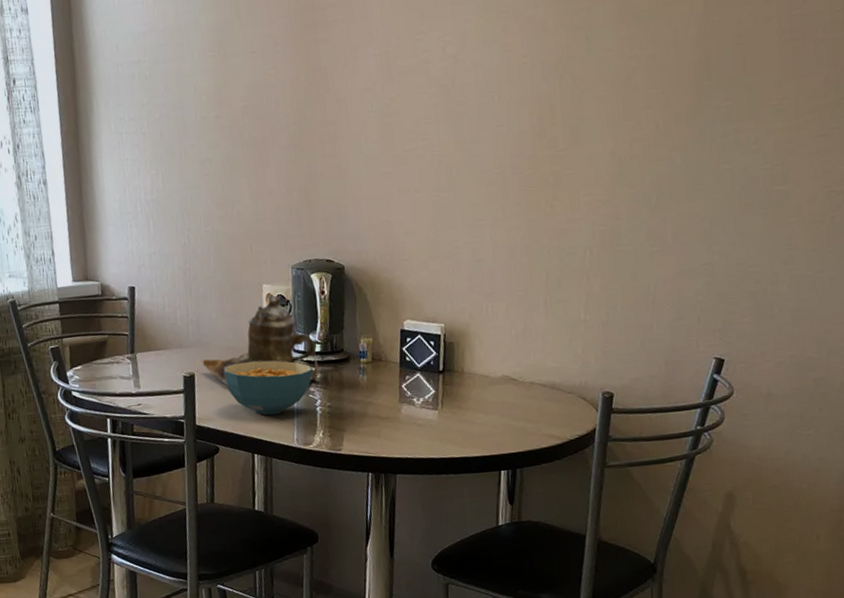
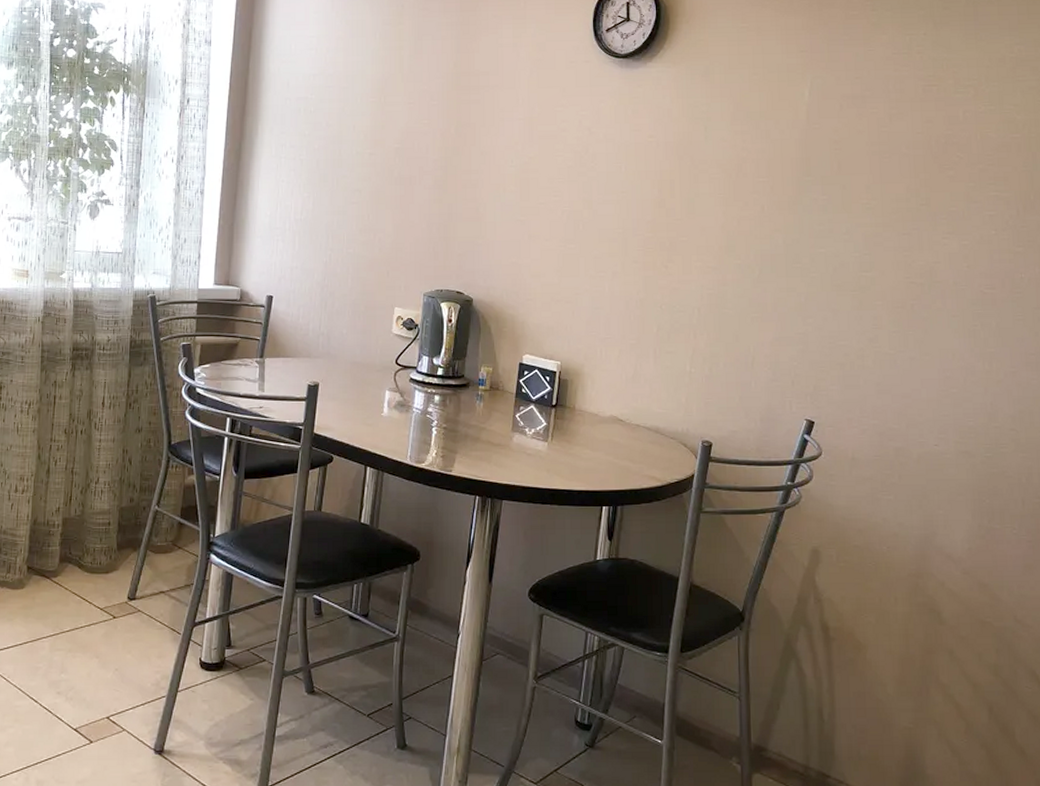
teapot: present [202,295,321,386] -> none [328,318,440,402]
cereal bowl: present [223,360,313,415] -> none [347,377,432,431]

